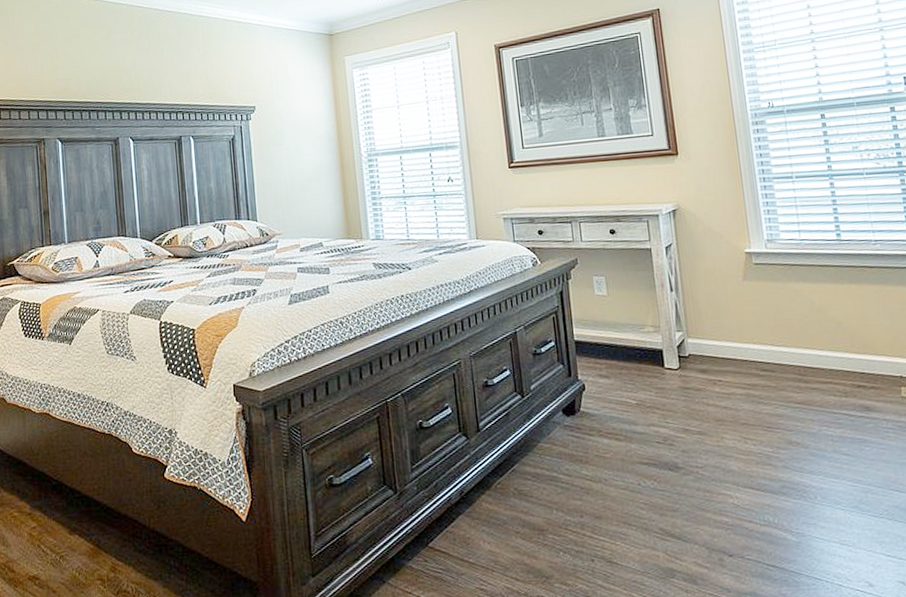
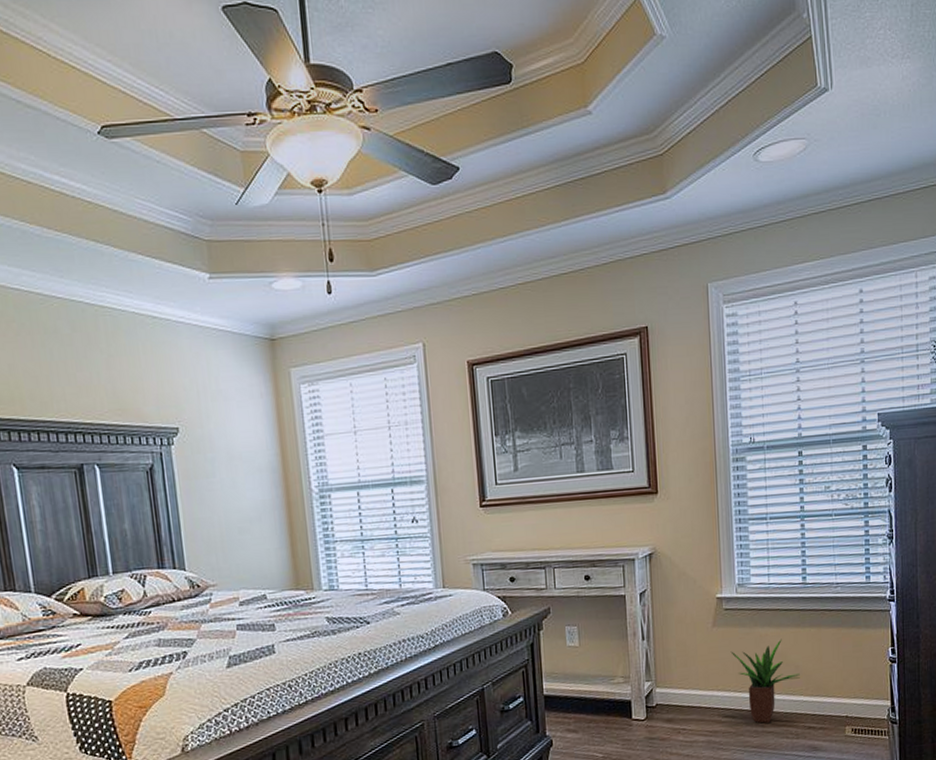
potted plant: none [764,294,843,379] -> present [730,638,800,723]

